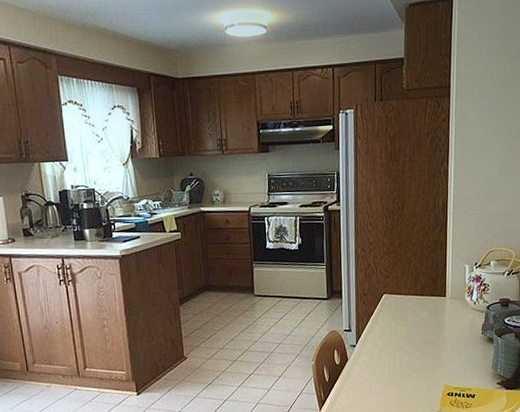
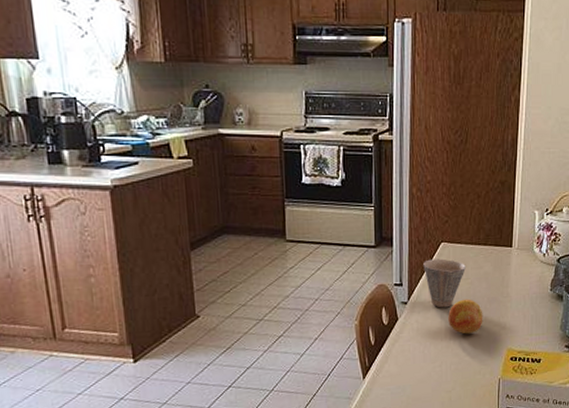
cup: none [368,308,405,350] -> present [423,258,466,308]
fruit: none [391,342,422,373] -> present [448,299,483,334]

